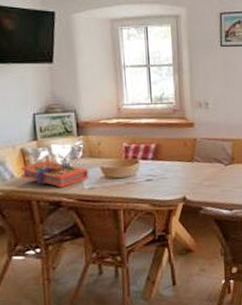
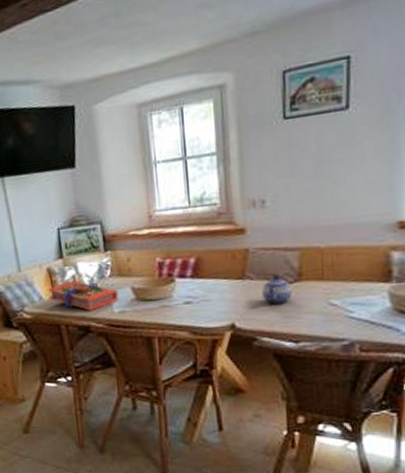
teapot: none [206,159,228,181] -> present [262,275,293,304]

